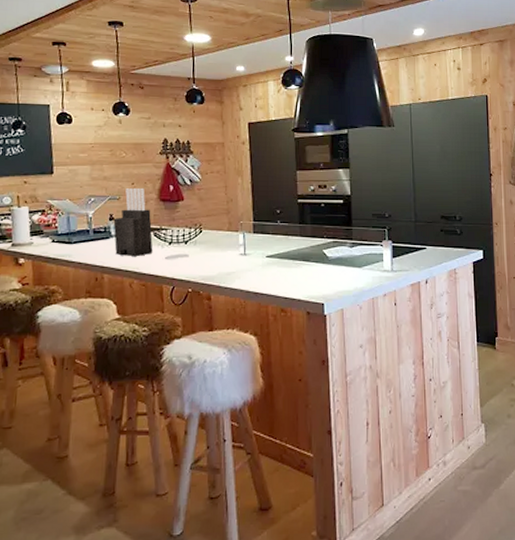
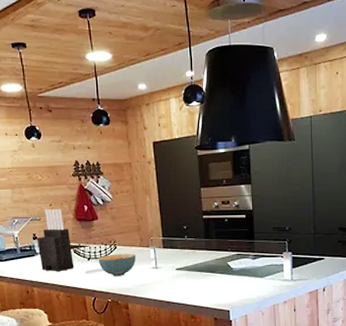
cereal bowl: none [180,238,224,264] -> present [98,253,137,277]

